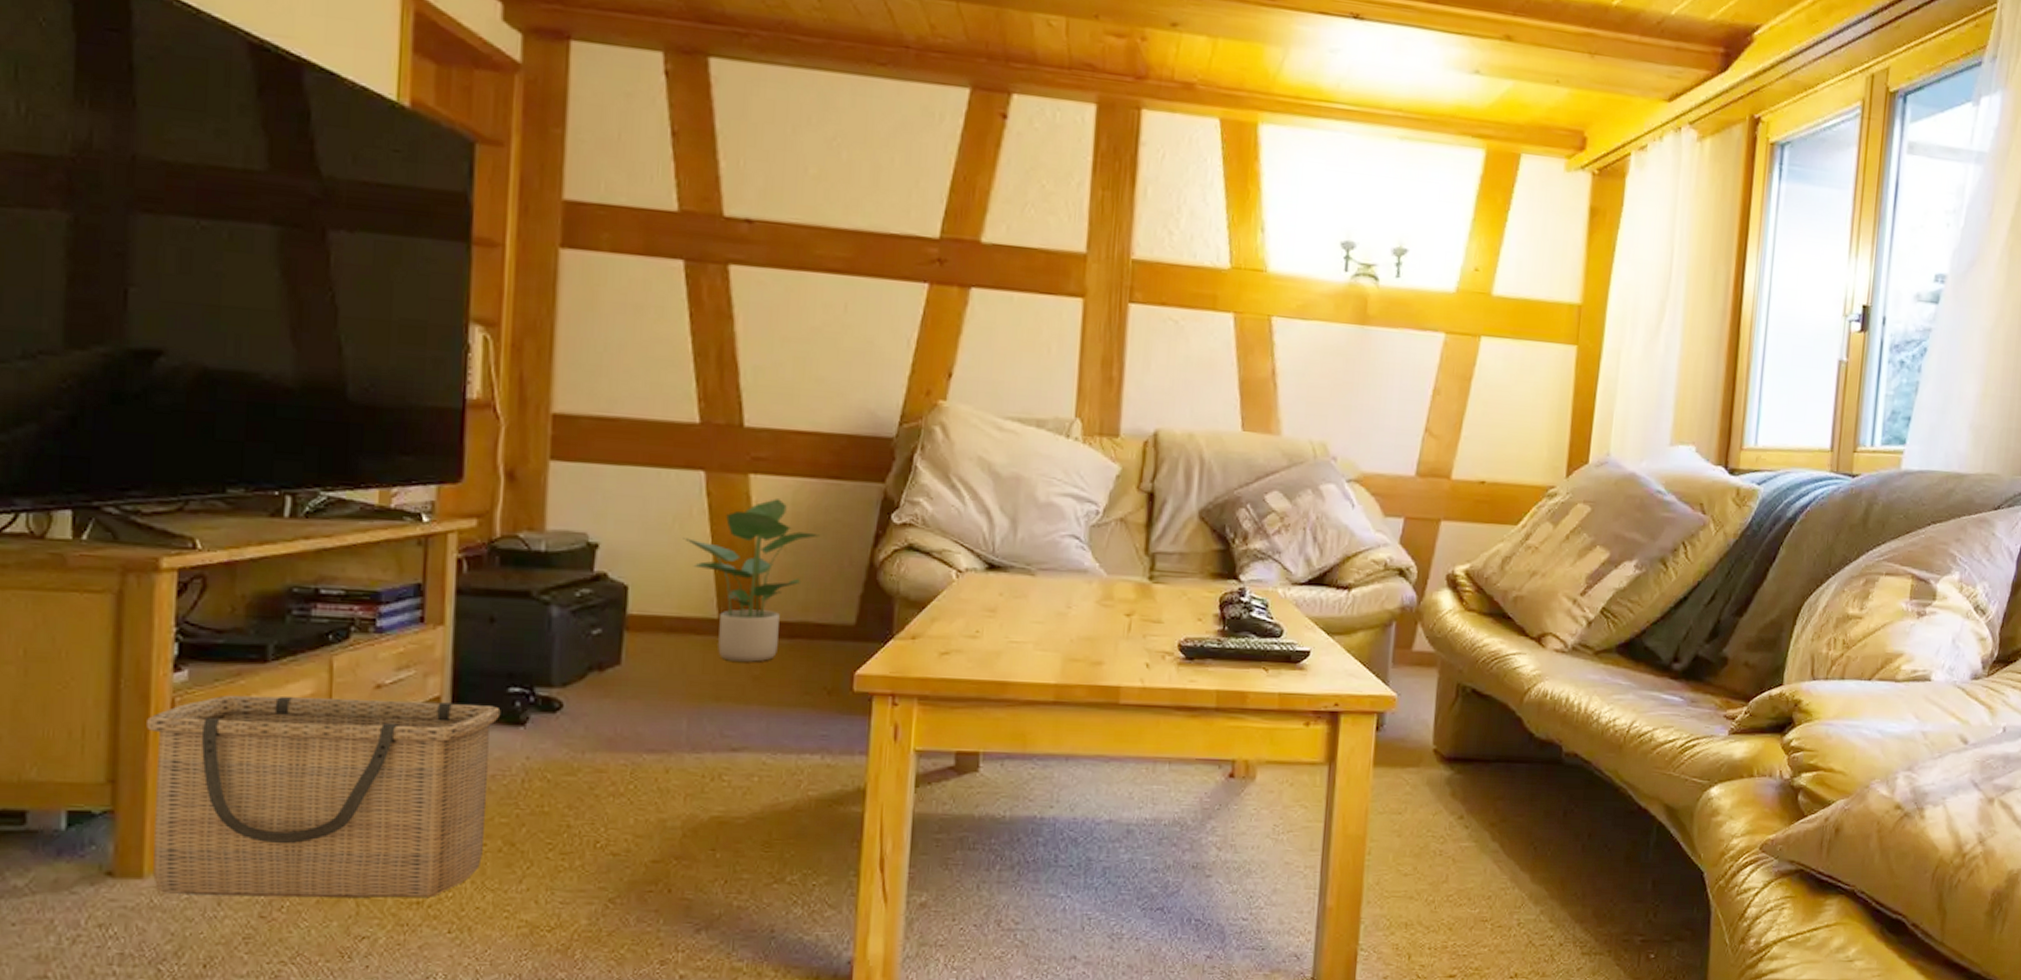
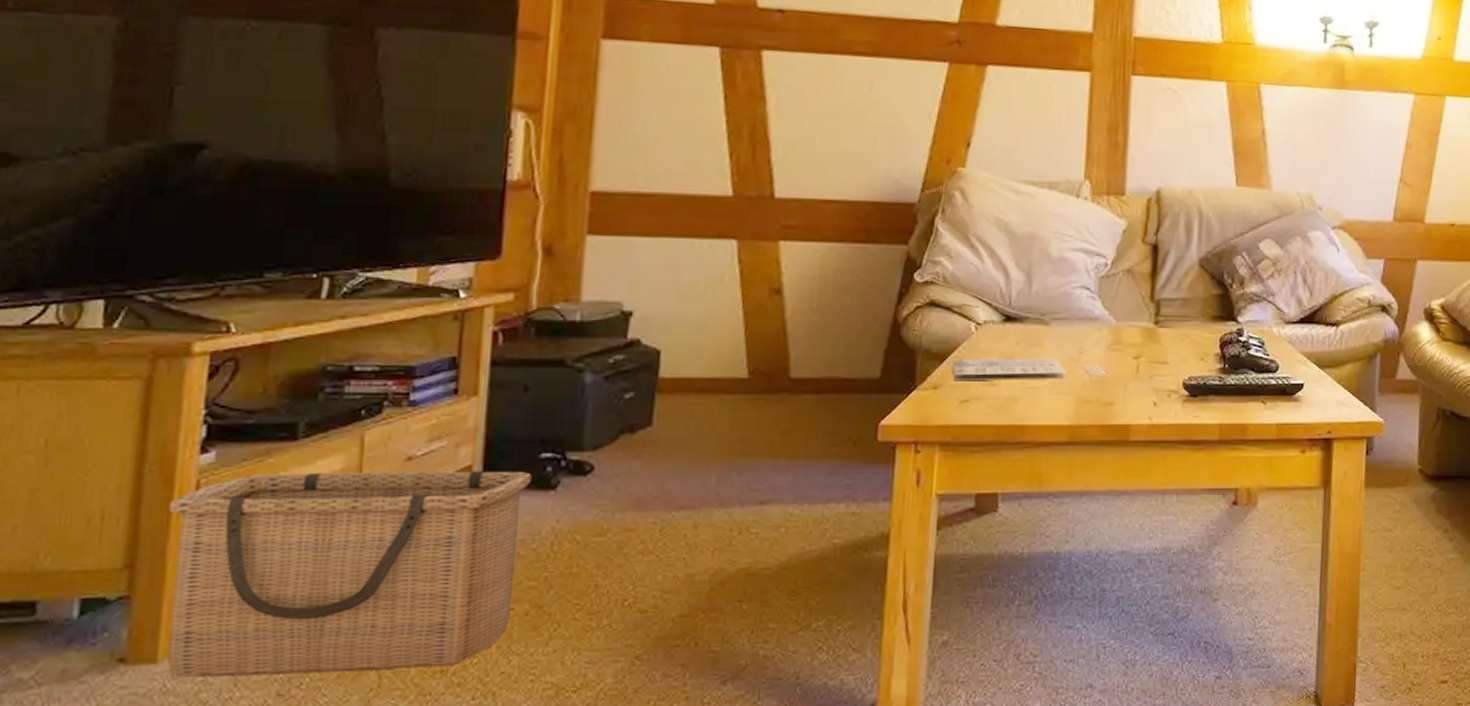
potted plant: present [683,499,821,662] -> none [715,263,847,418]
magazine: none [931,607,1097,635] -> present [952,358,1107,381]

